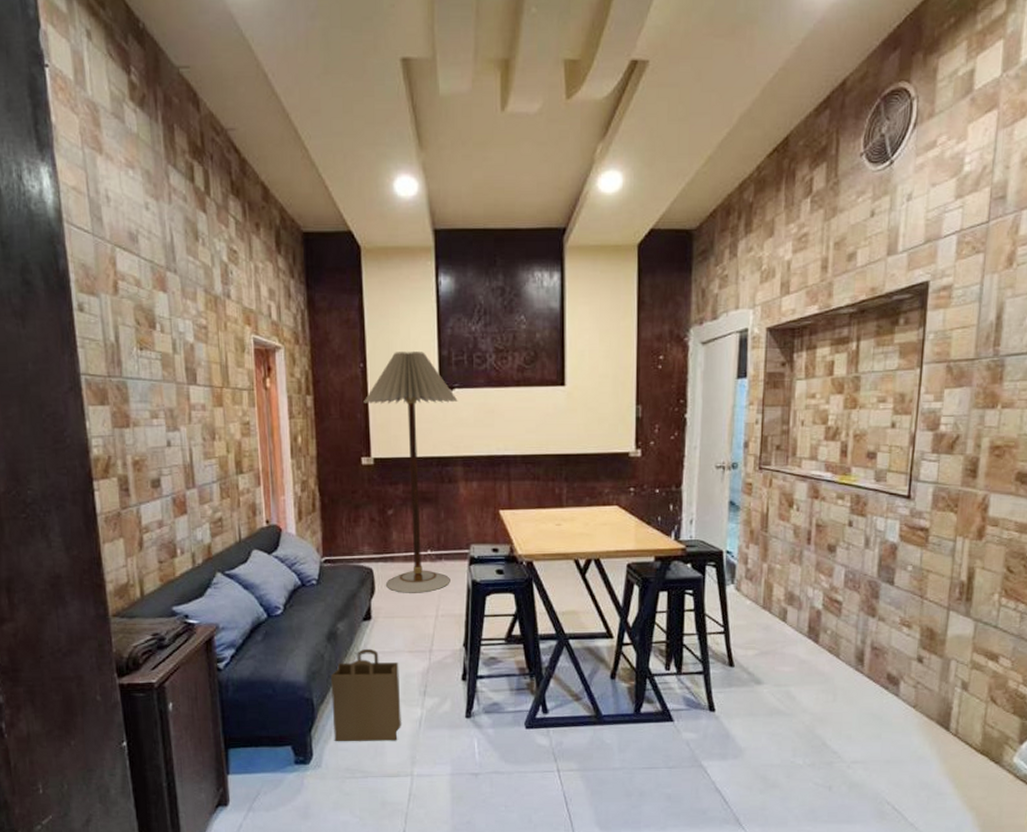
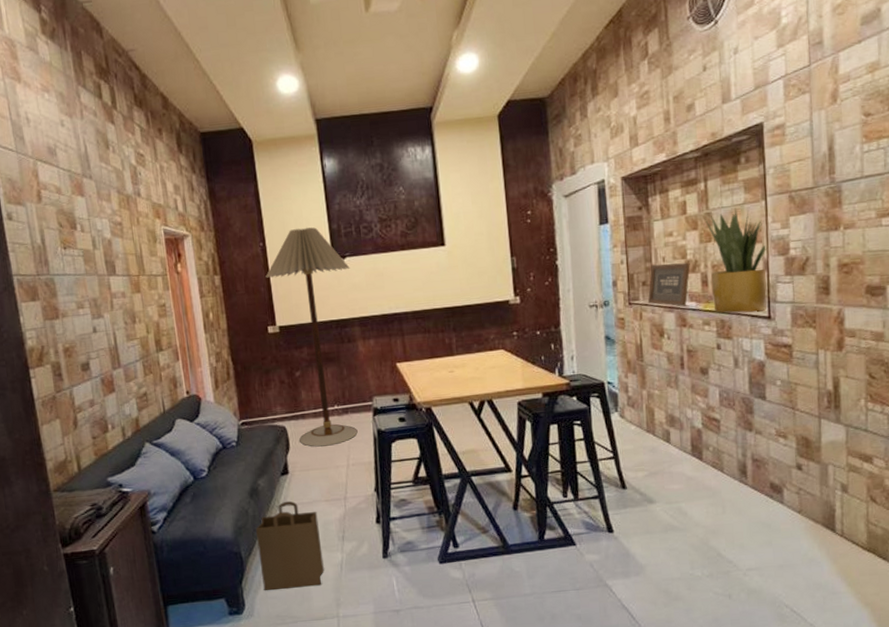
picture frame: none [779,428,831,477] -> present [647,262,690,307]
planter: none [850,373,915,490] -> present [704,208,767,314]

